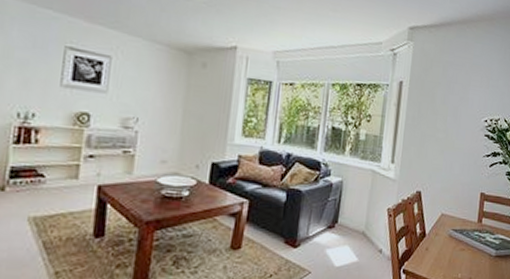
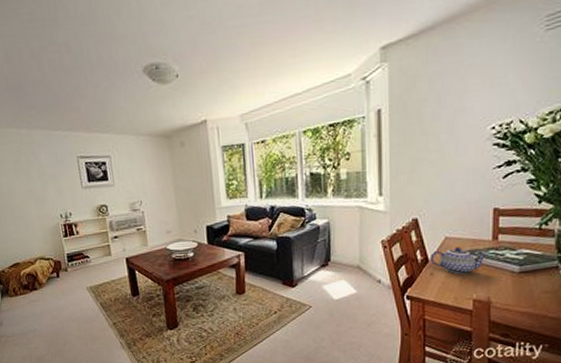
teapot: none [427,225,473,253] -> present [430,247,488,275]

